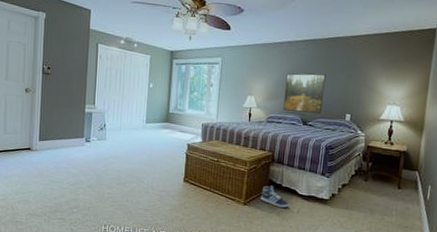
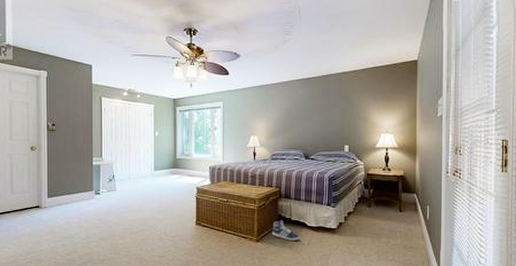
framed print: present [283,73,326,115] -> none [285,109,322,148]

